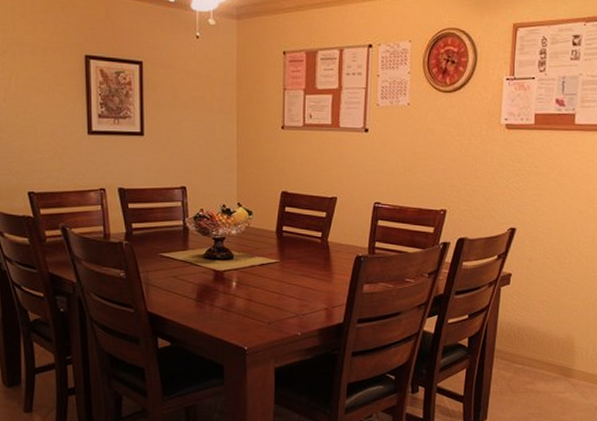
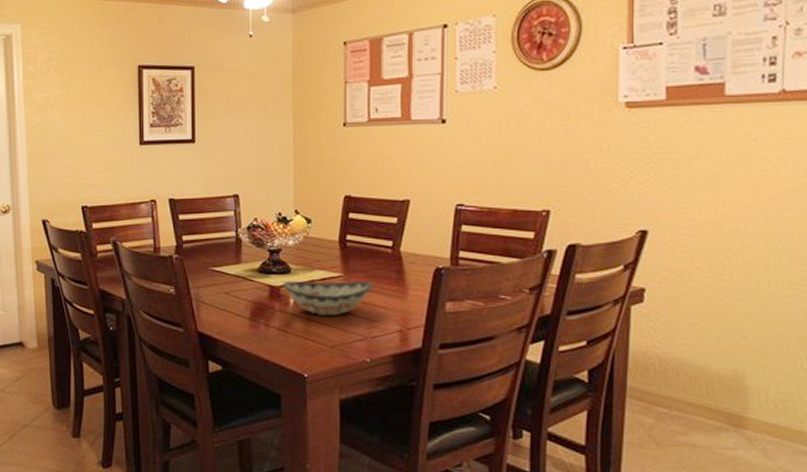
decorative bowl: none [226,266,305,296] -> present [282,280,374,316]

